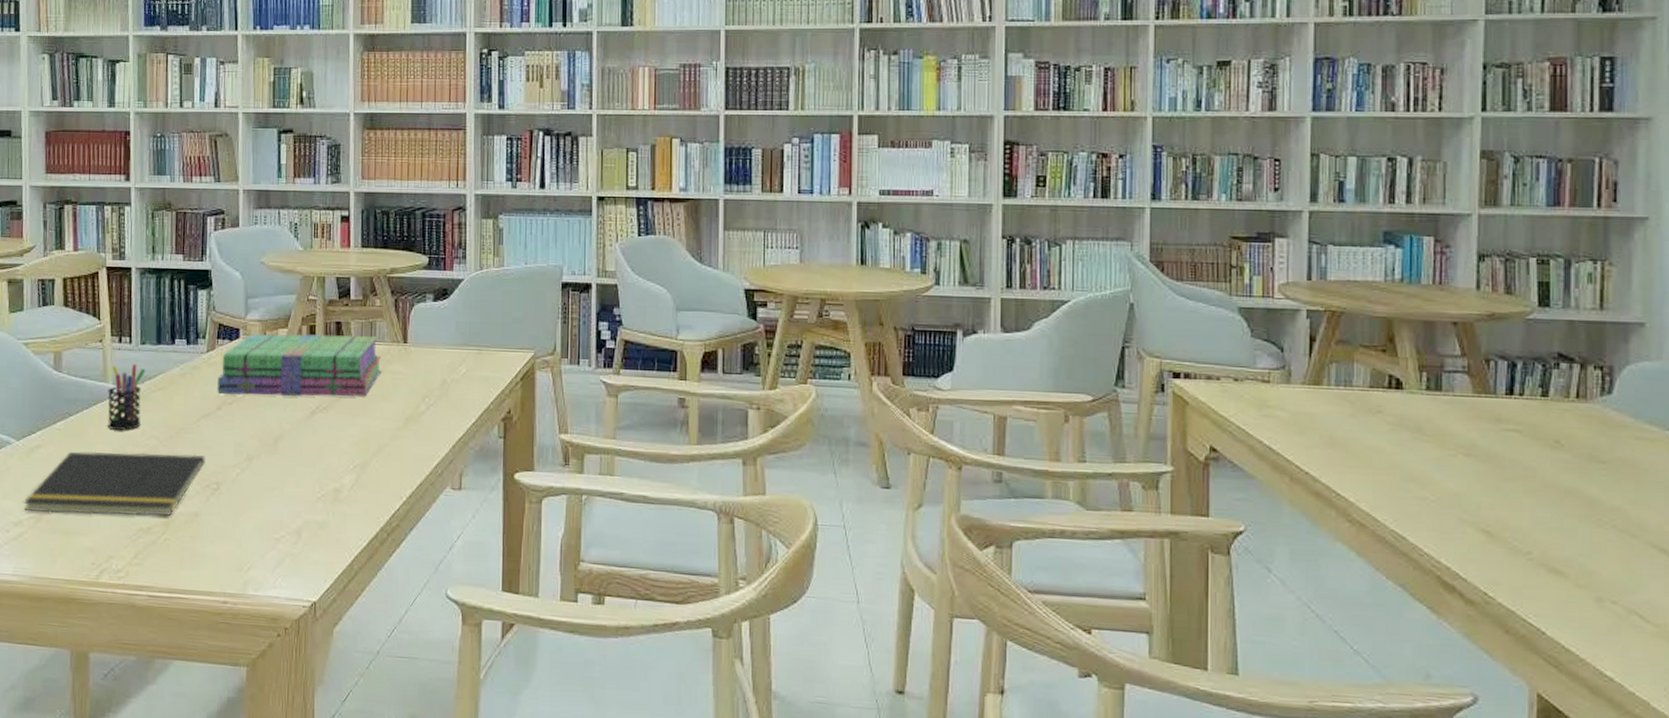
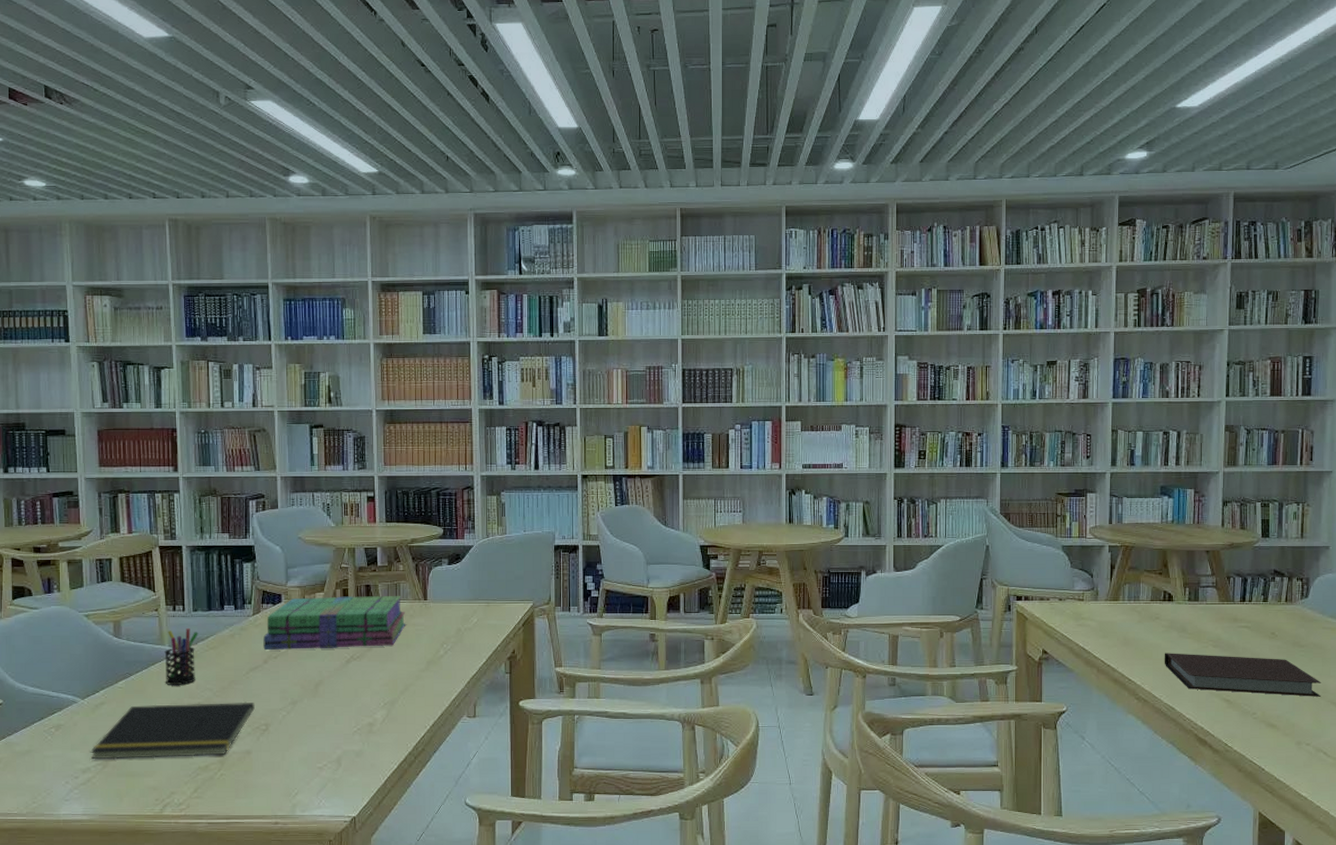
notebook: none [1389,460,1635,536] -> present [1164,653,1322,697]

